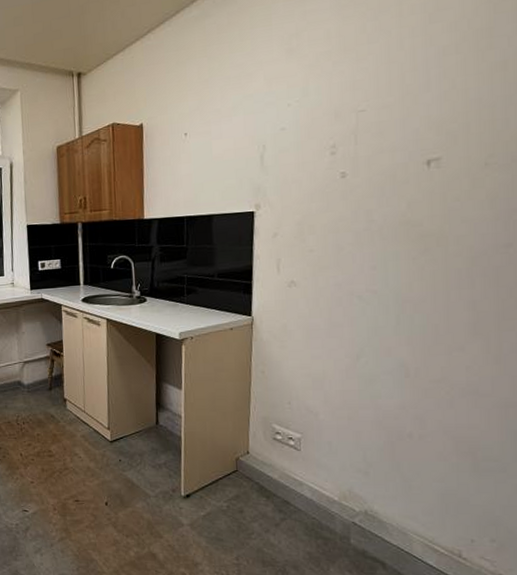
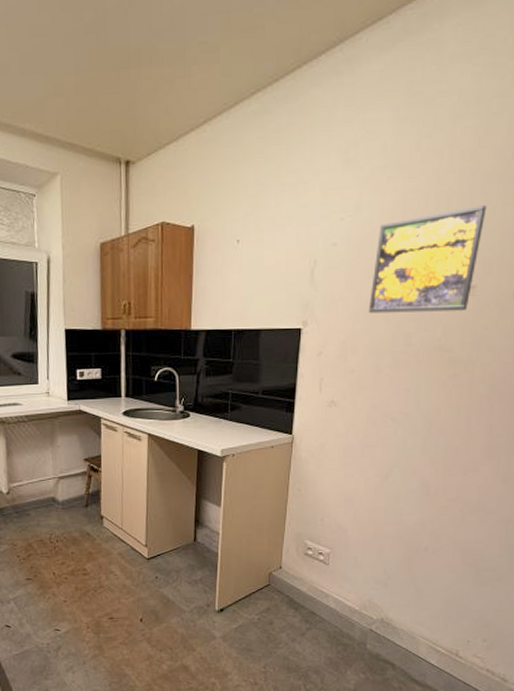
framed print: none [323,77,445,193] -> present [368,204,487,314]

